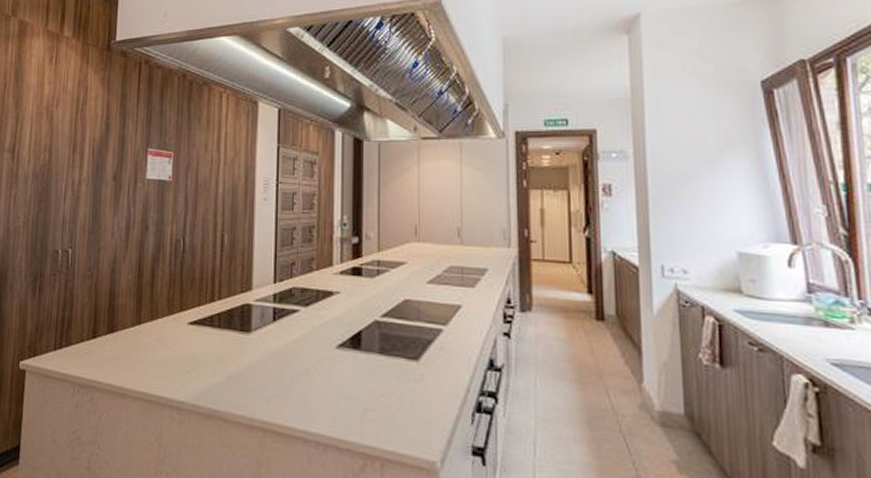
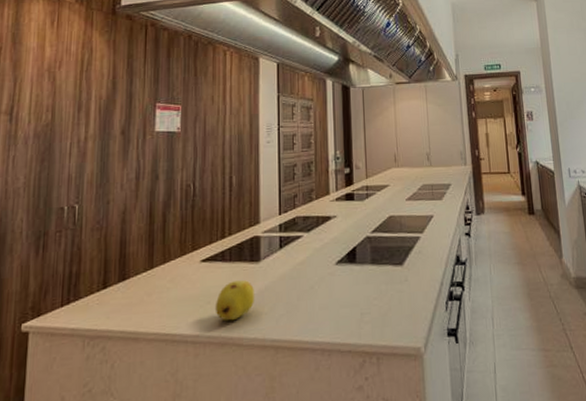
fruit: none [201,350,243,393] -> present [215,280,254,321]

